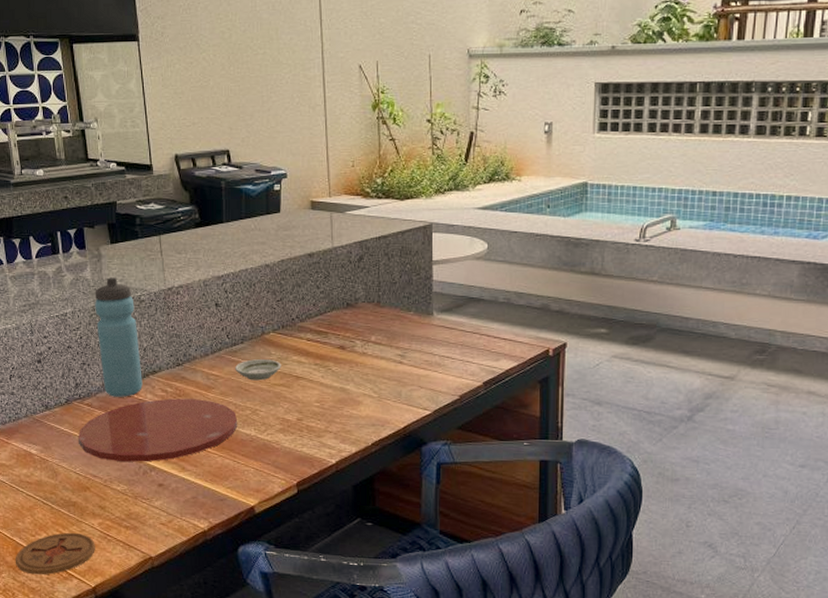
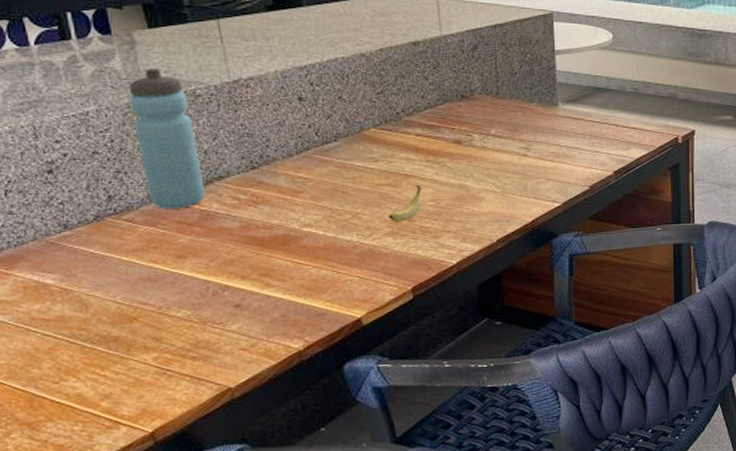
coaster: present [15,532,95,575] -> none [30,372,151,430]
plate: present [77,398,238,462] -> none [115,205,336,284]
saucer: present [235,359,282,381] -> none [328,158,387,182]
banana: none [280,386,310,421] -> present [388,184,422,222]

